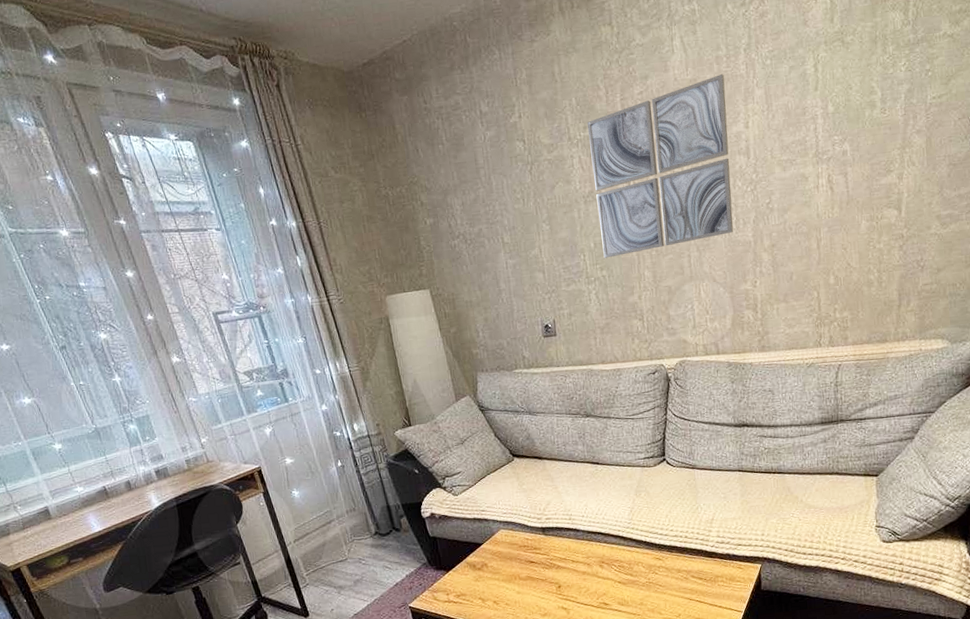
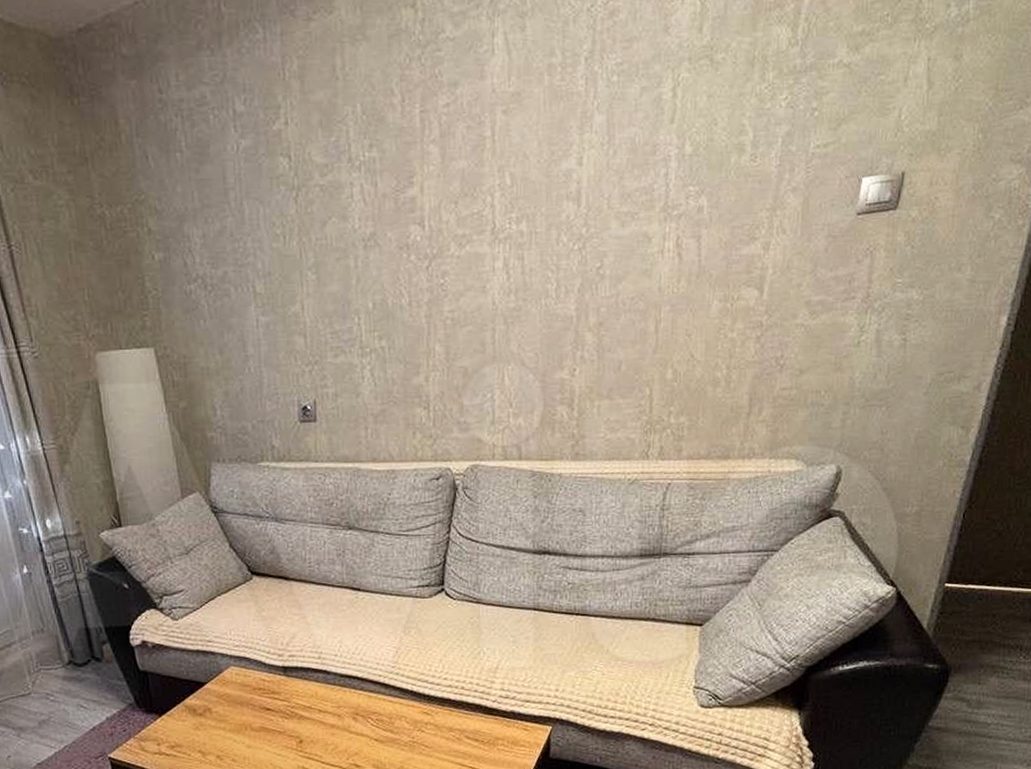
wall art: present [587,73,733,258] -> none [374,88,556,324]

